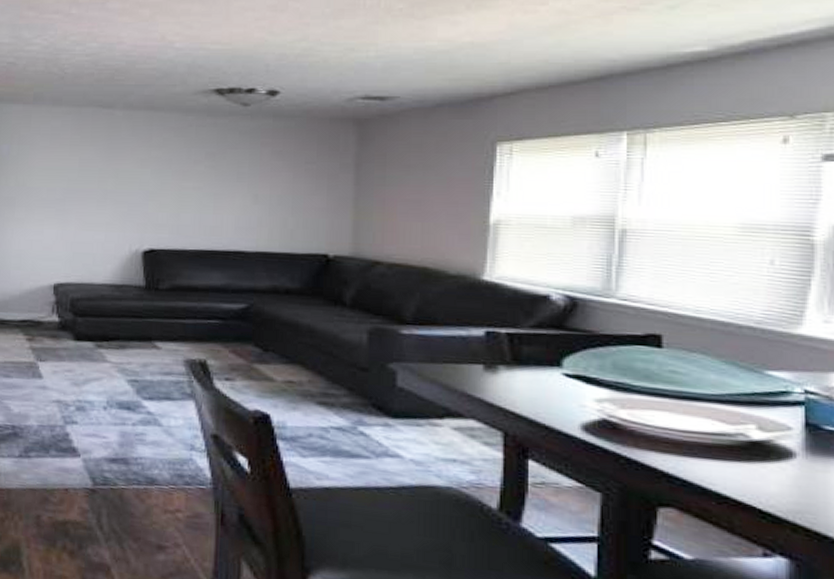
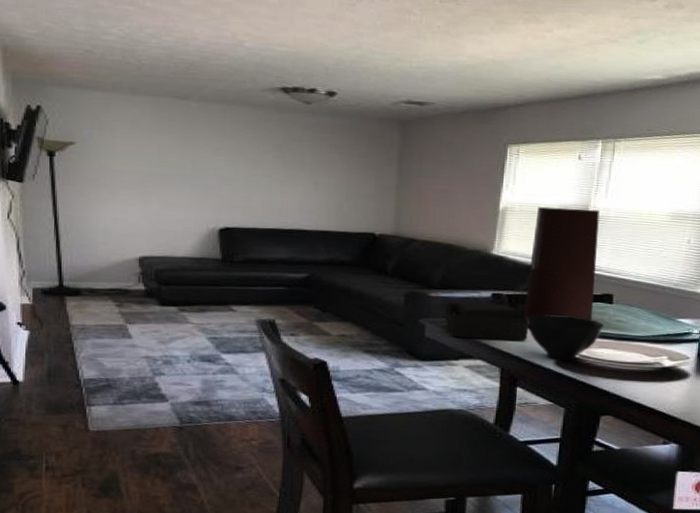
napkin holder: none [422,342,539,396] -> present [445,302,529,341]
vase: none [531,218,634,379] -> present [523,206,600,329]
bowl: none [536,359,651,427] -> present [526,313,604,362]

